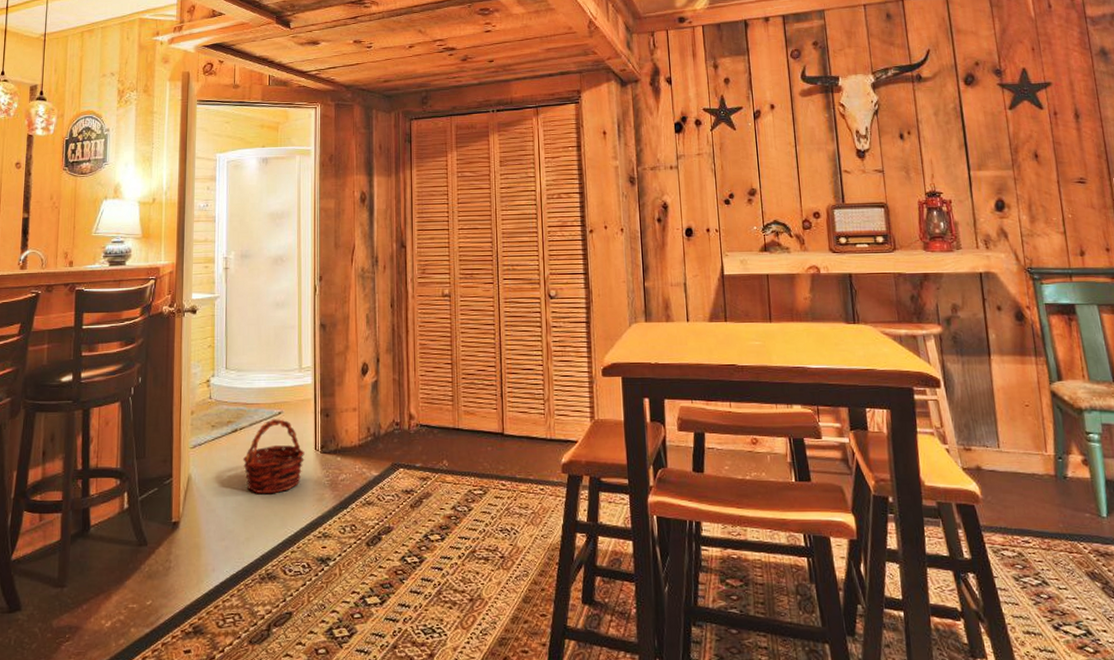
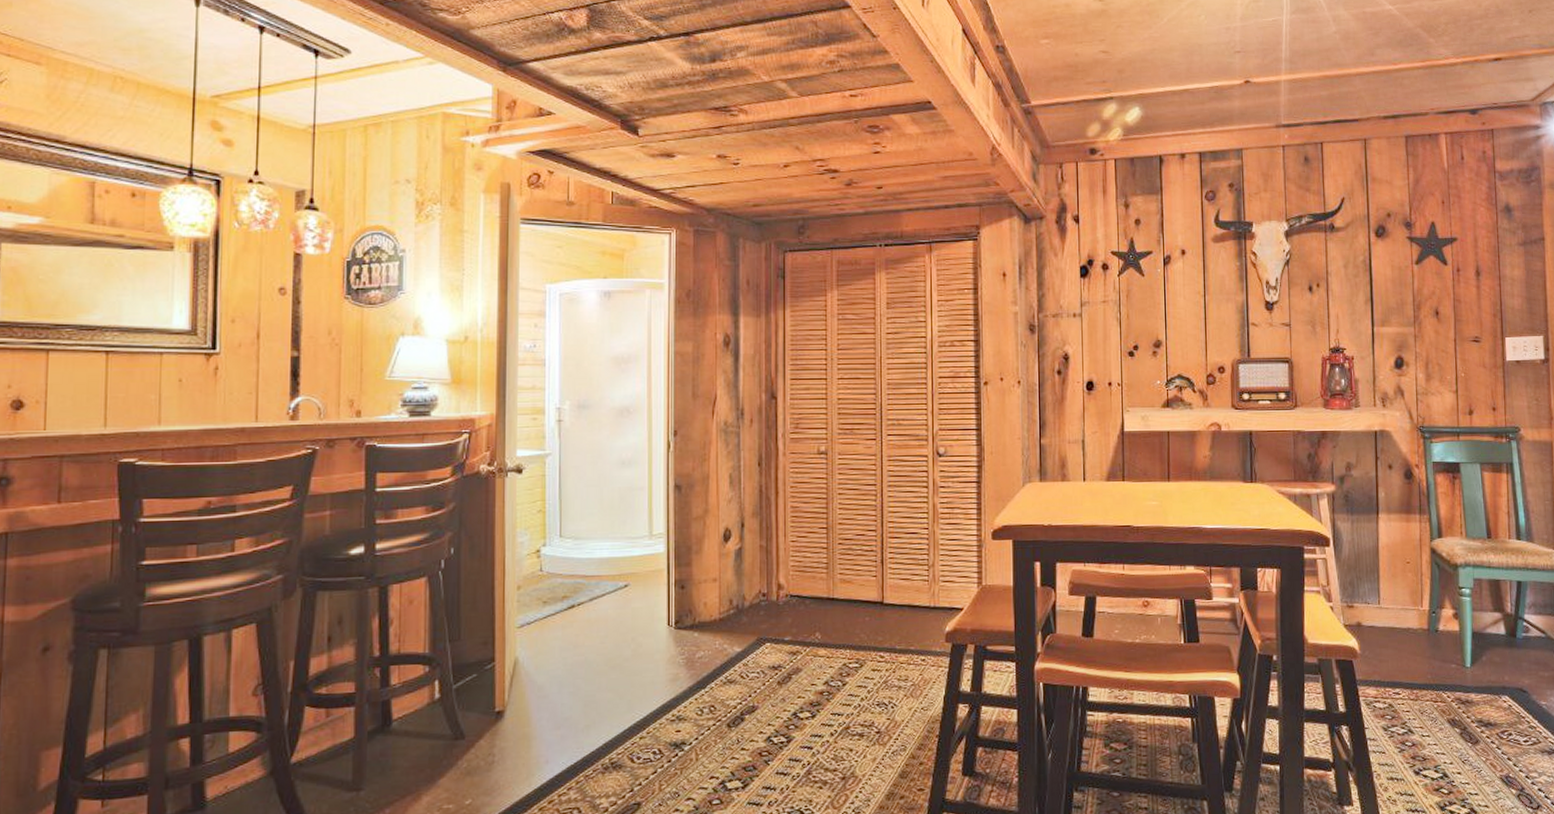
basket: present [243,419,304,494] -> none [582,592,656,677]

